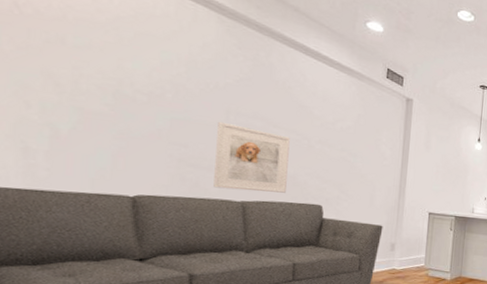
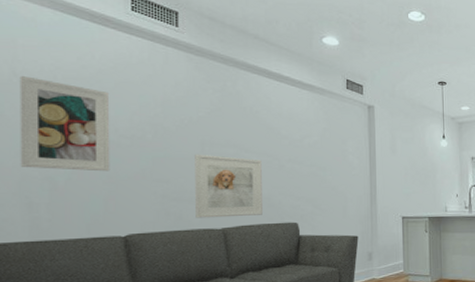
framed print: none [16,8,128,127] -> present [19,76,110,172]

